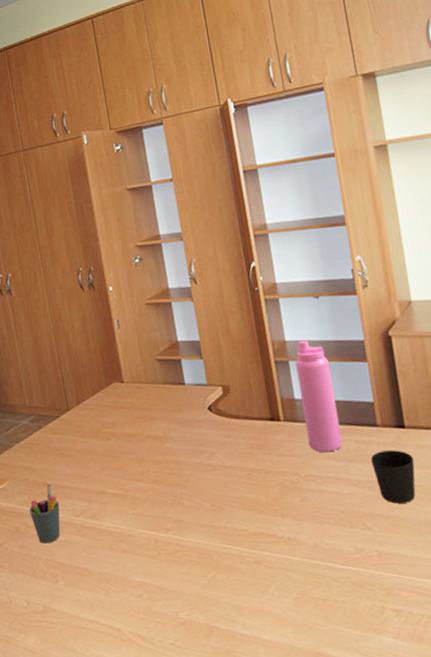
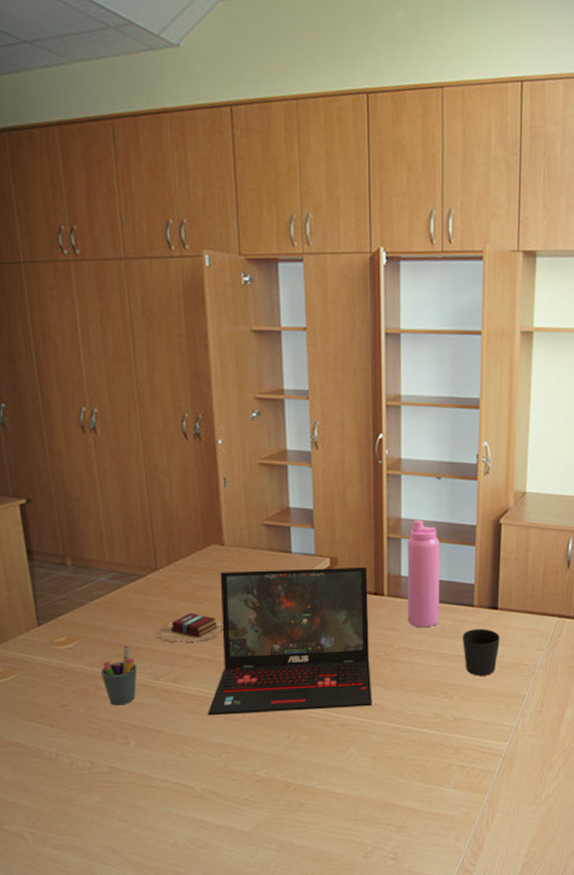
book: none [71,449,132,480] -> present [154,612,224,643]
laptop: none [123,392,286,553] -> present [208,566,372,716]

